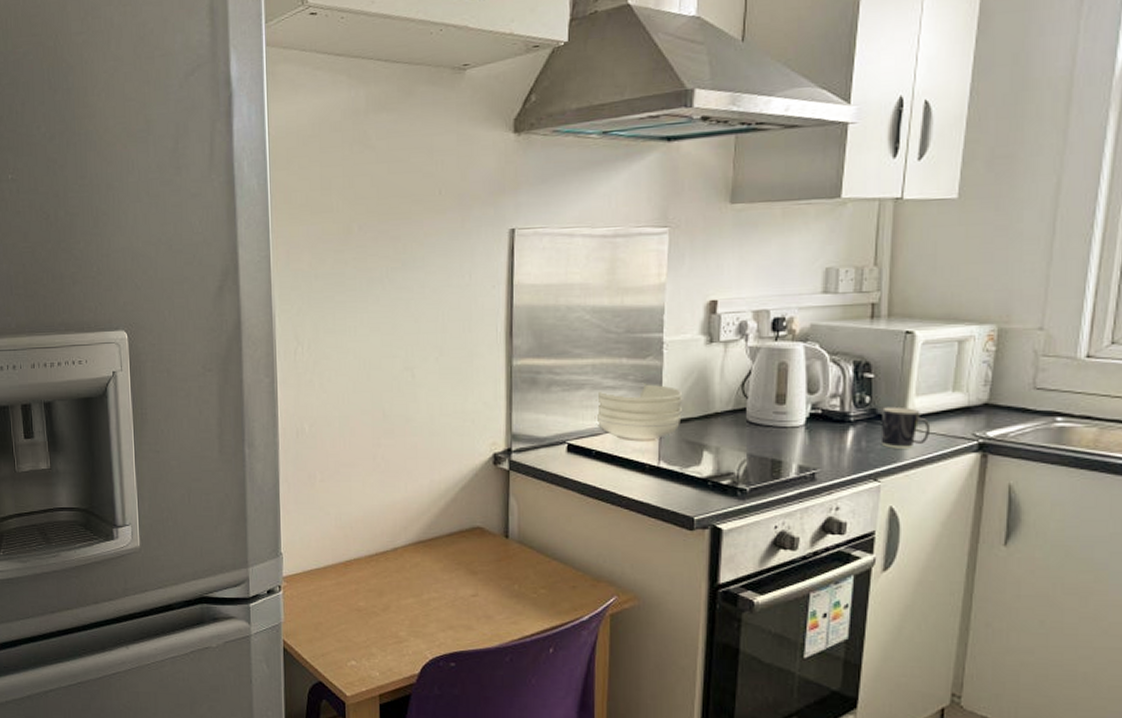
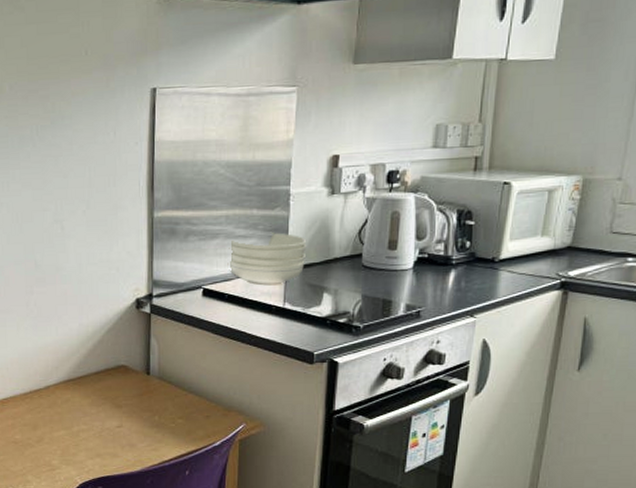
mug: present [880,406,931,450] -> none [477,250,521,289]

